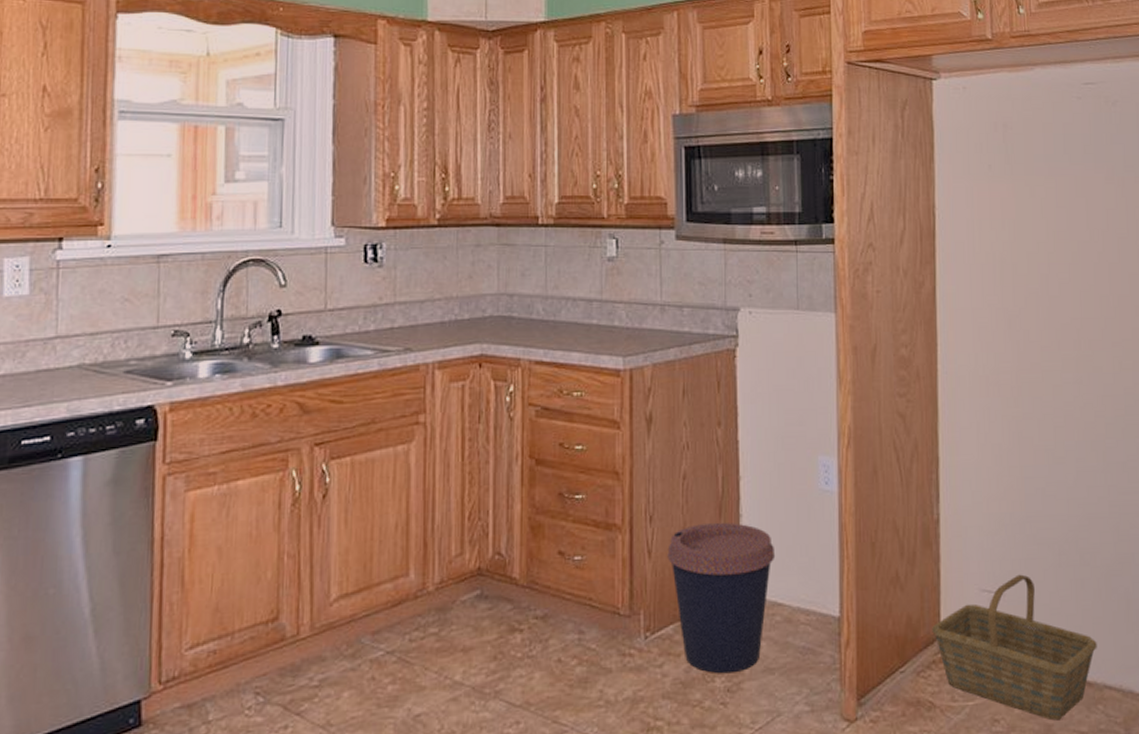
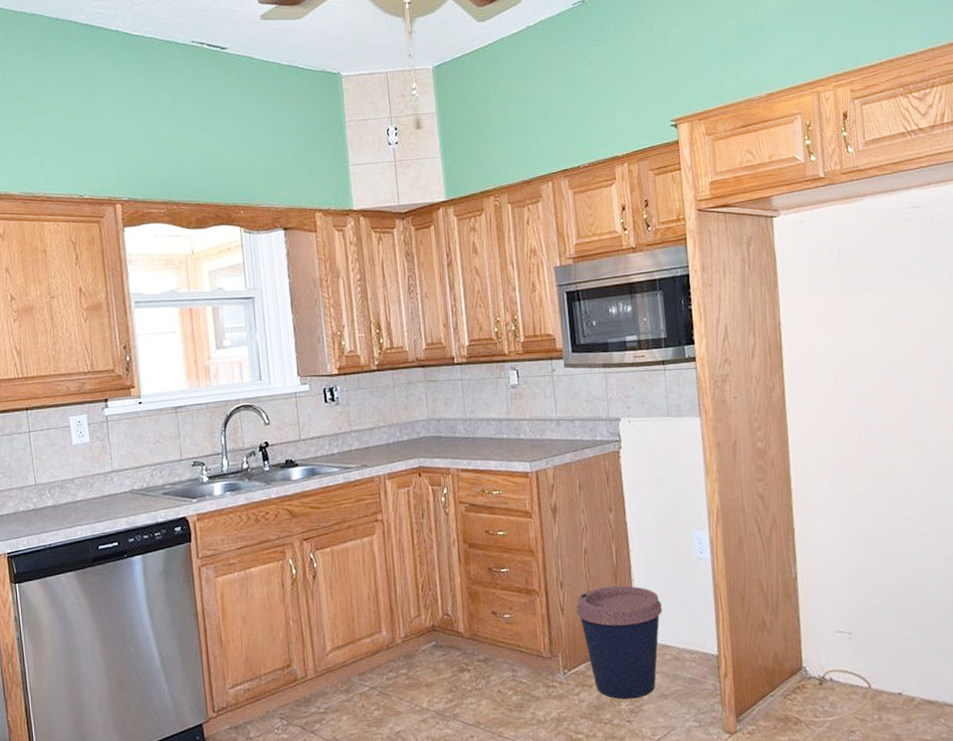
basket: present [932,574,1097,721] -> none [795,618,938,731]

